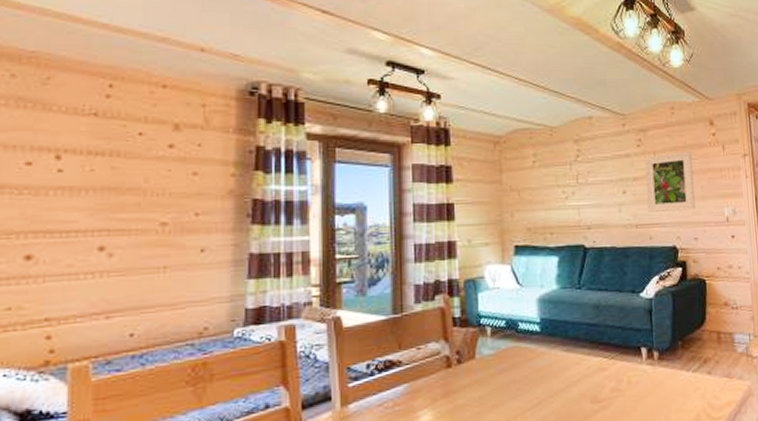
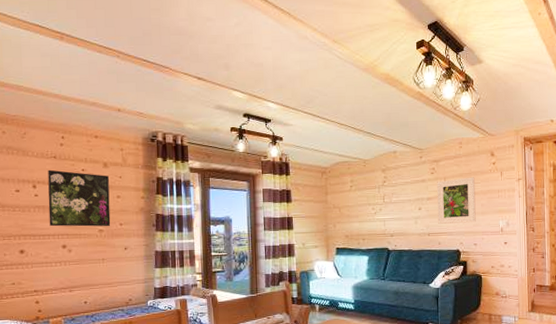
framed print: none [79,132,181,219] -> present [48,169,111,227]

